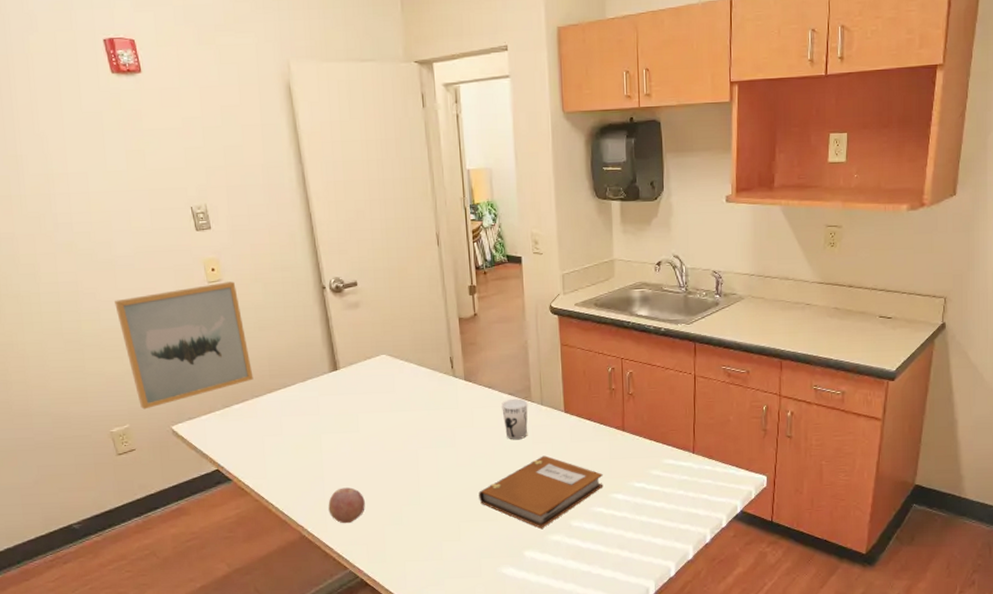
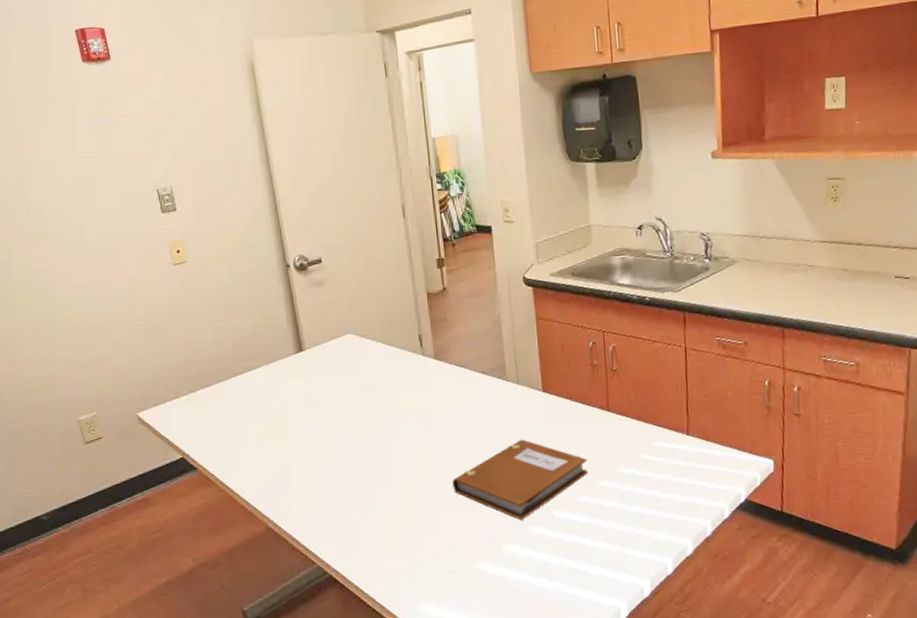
wall art: present [115,281,254,410] -> none [83,263,218,396]
fruit: present [328,487,365,524] -> none [294,475,333,515]
cup: present [502,398,528,440] -> none [474,377,503,423]

